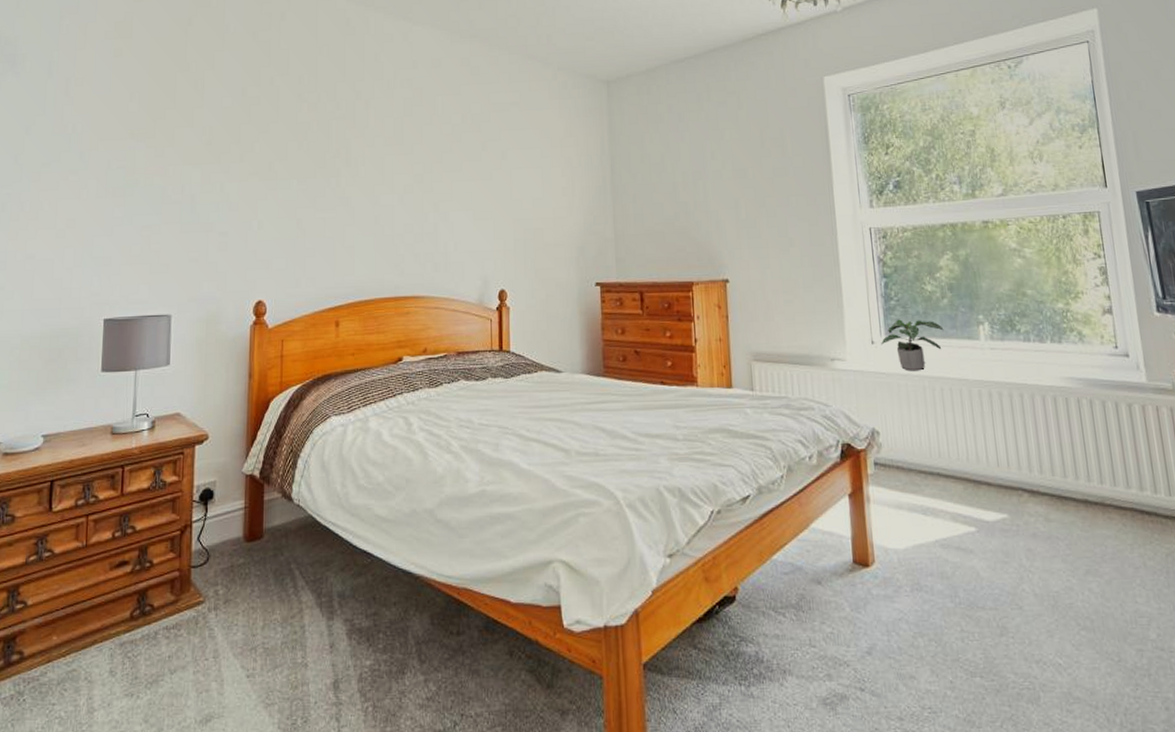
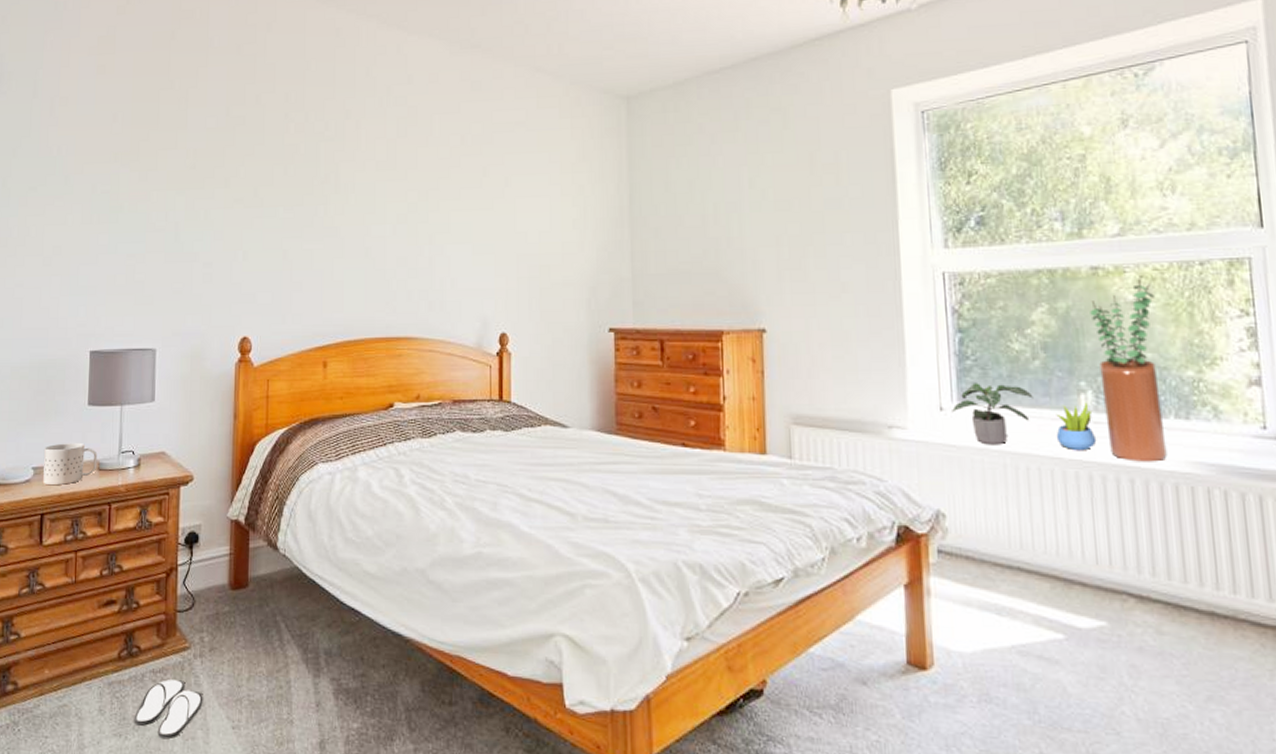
mug: none [53,408,111,452] -> present [43,442,98,486]
slippers: none [146,633,218,694] -> present [134,679,203,739]
succulent plant: none [961,332,994,372] -> present [1056,402,1097,450]
vase: none [983,228,1047,380] -> present [1090,276,1167,462]

